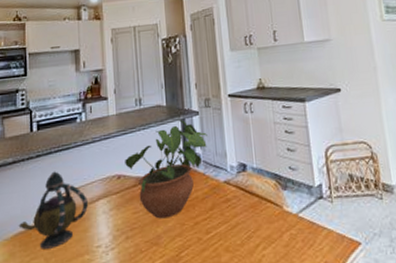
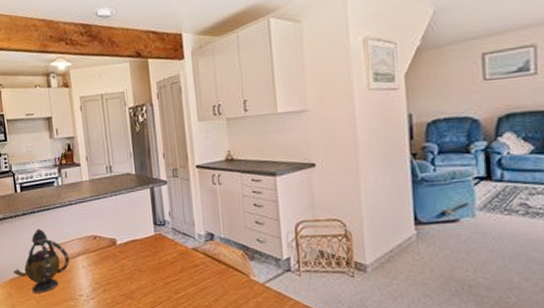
potted plant: present [125,119,207,219] -> none [99,187,176,277]

